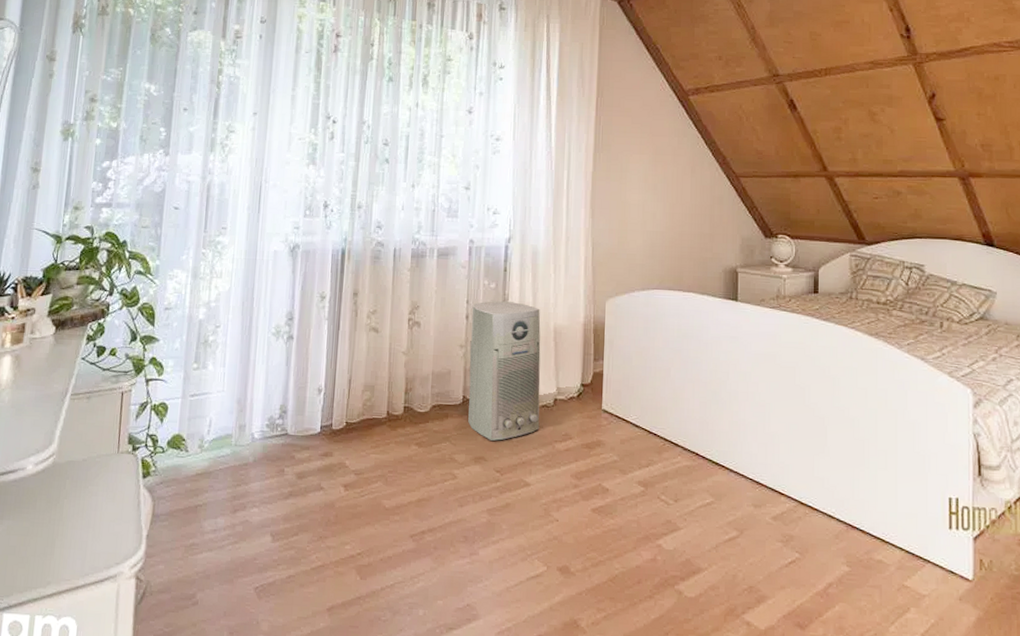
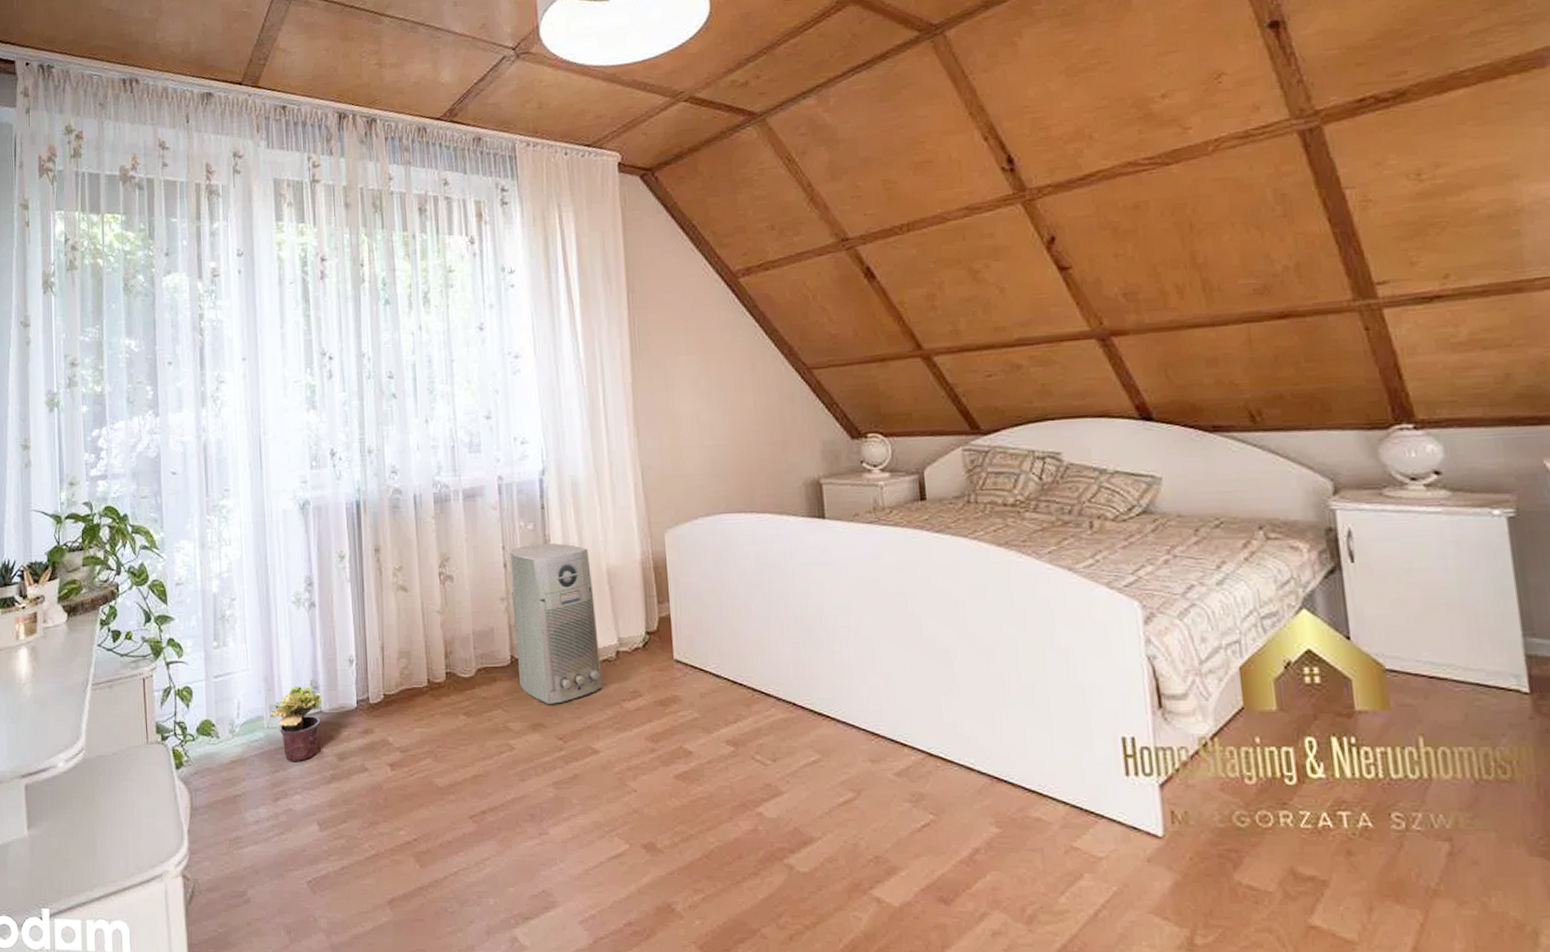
potted plant: none [238,410,290,477] -> present [270,687,322,761]

